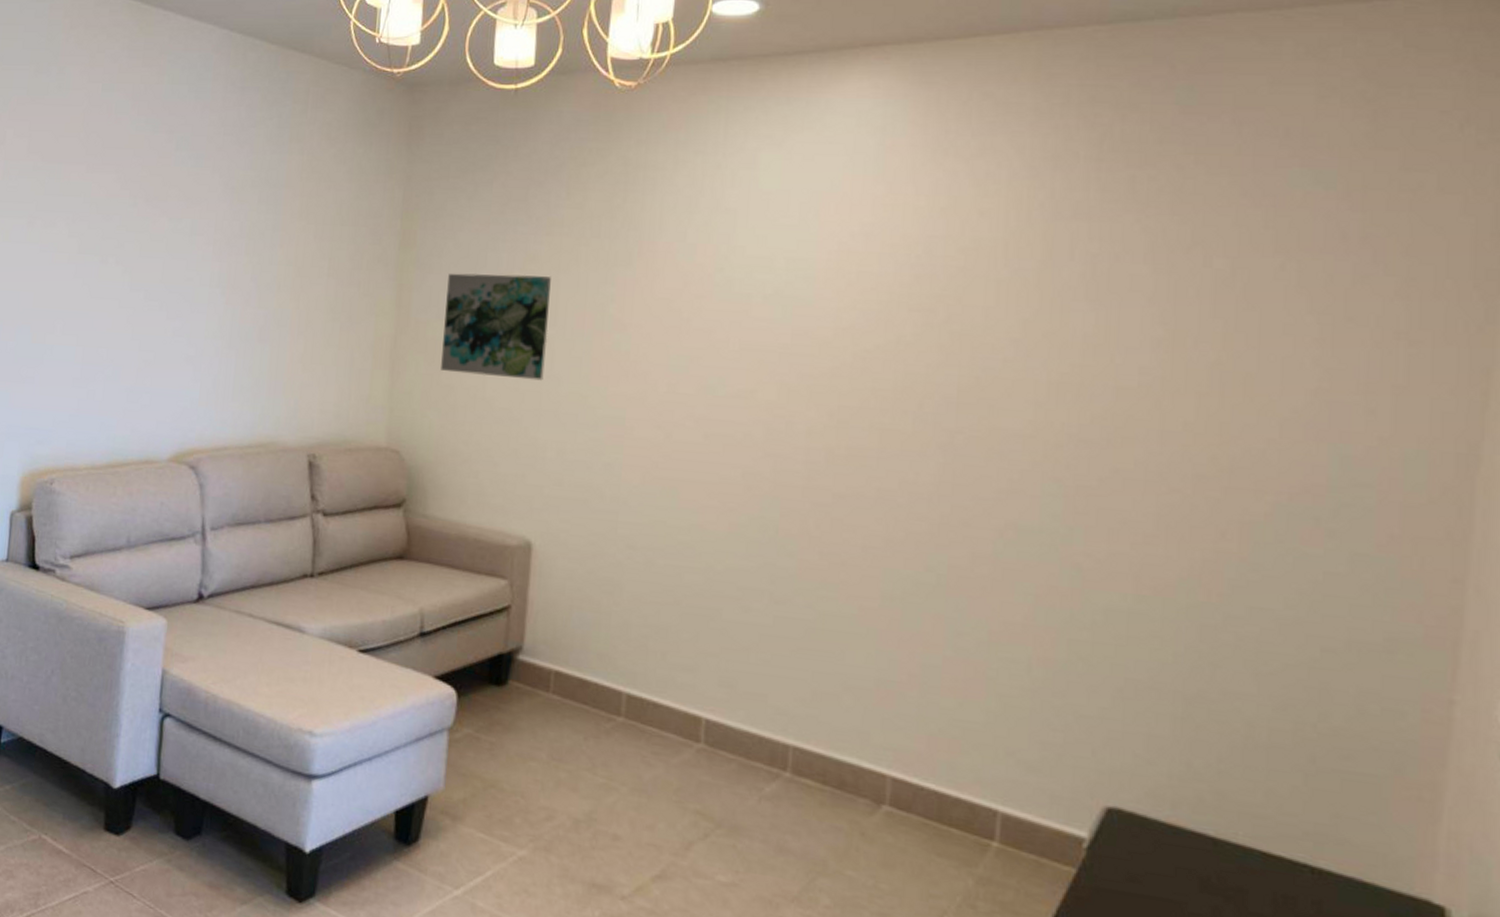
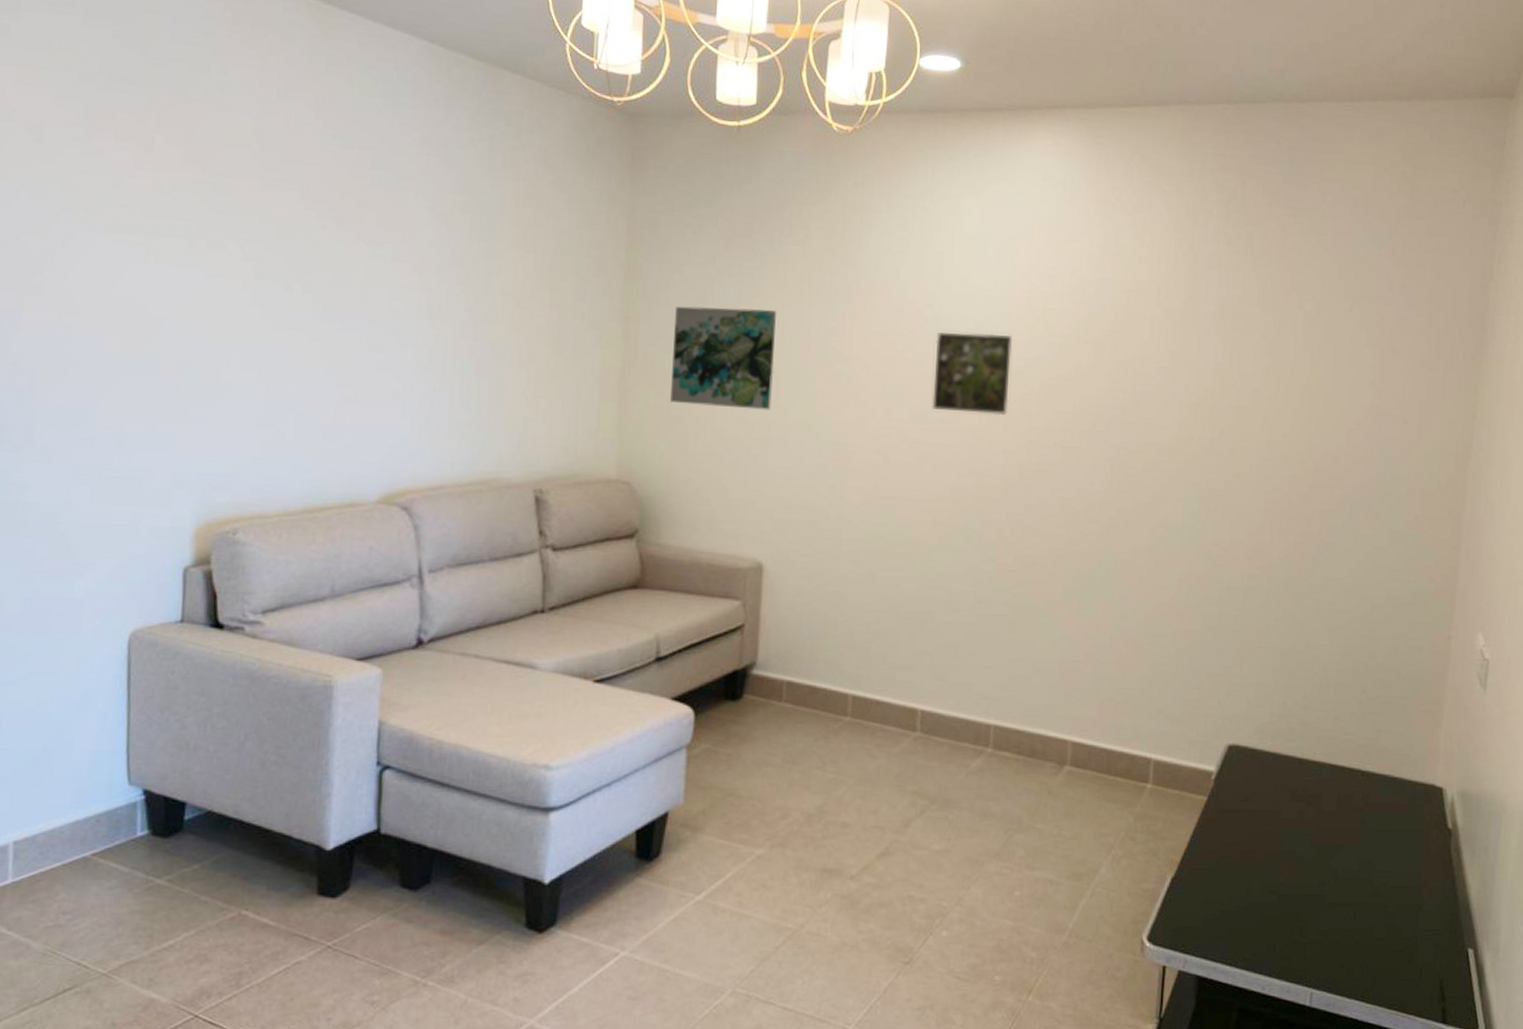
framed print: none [722,298,820,391] -> present [932,332,1013,415]

